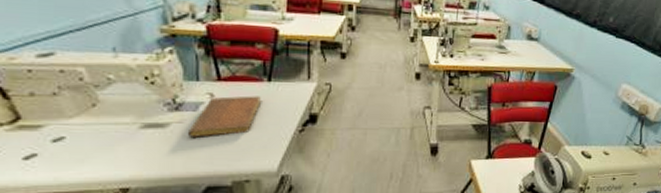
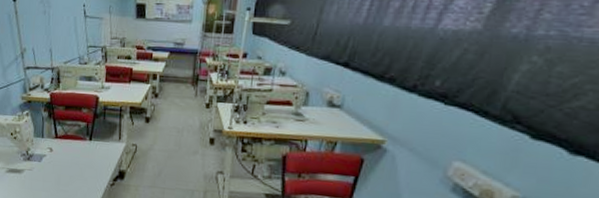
notebook: present [187,95,262,137] -> none [34,151,85,183]

